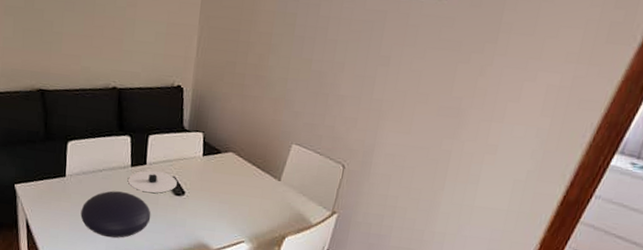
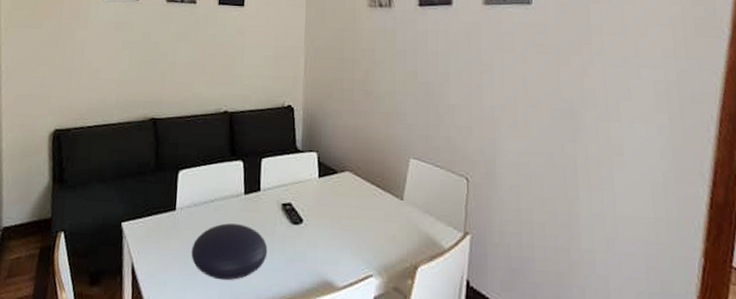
plate: present [127,170,177,193] -> none [241,197,294,224]

